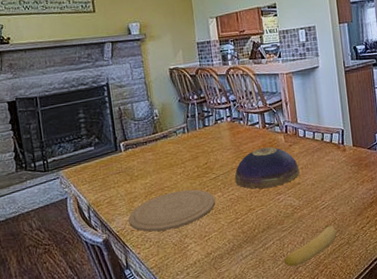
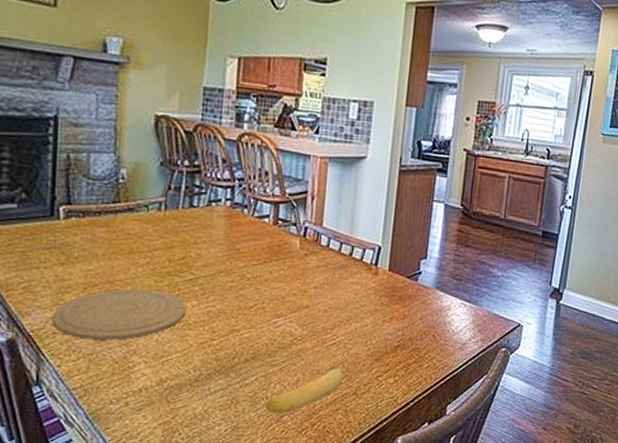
decorative bowl: present [234,147,300,189] -> none [220,250,312,306]

